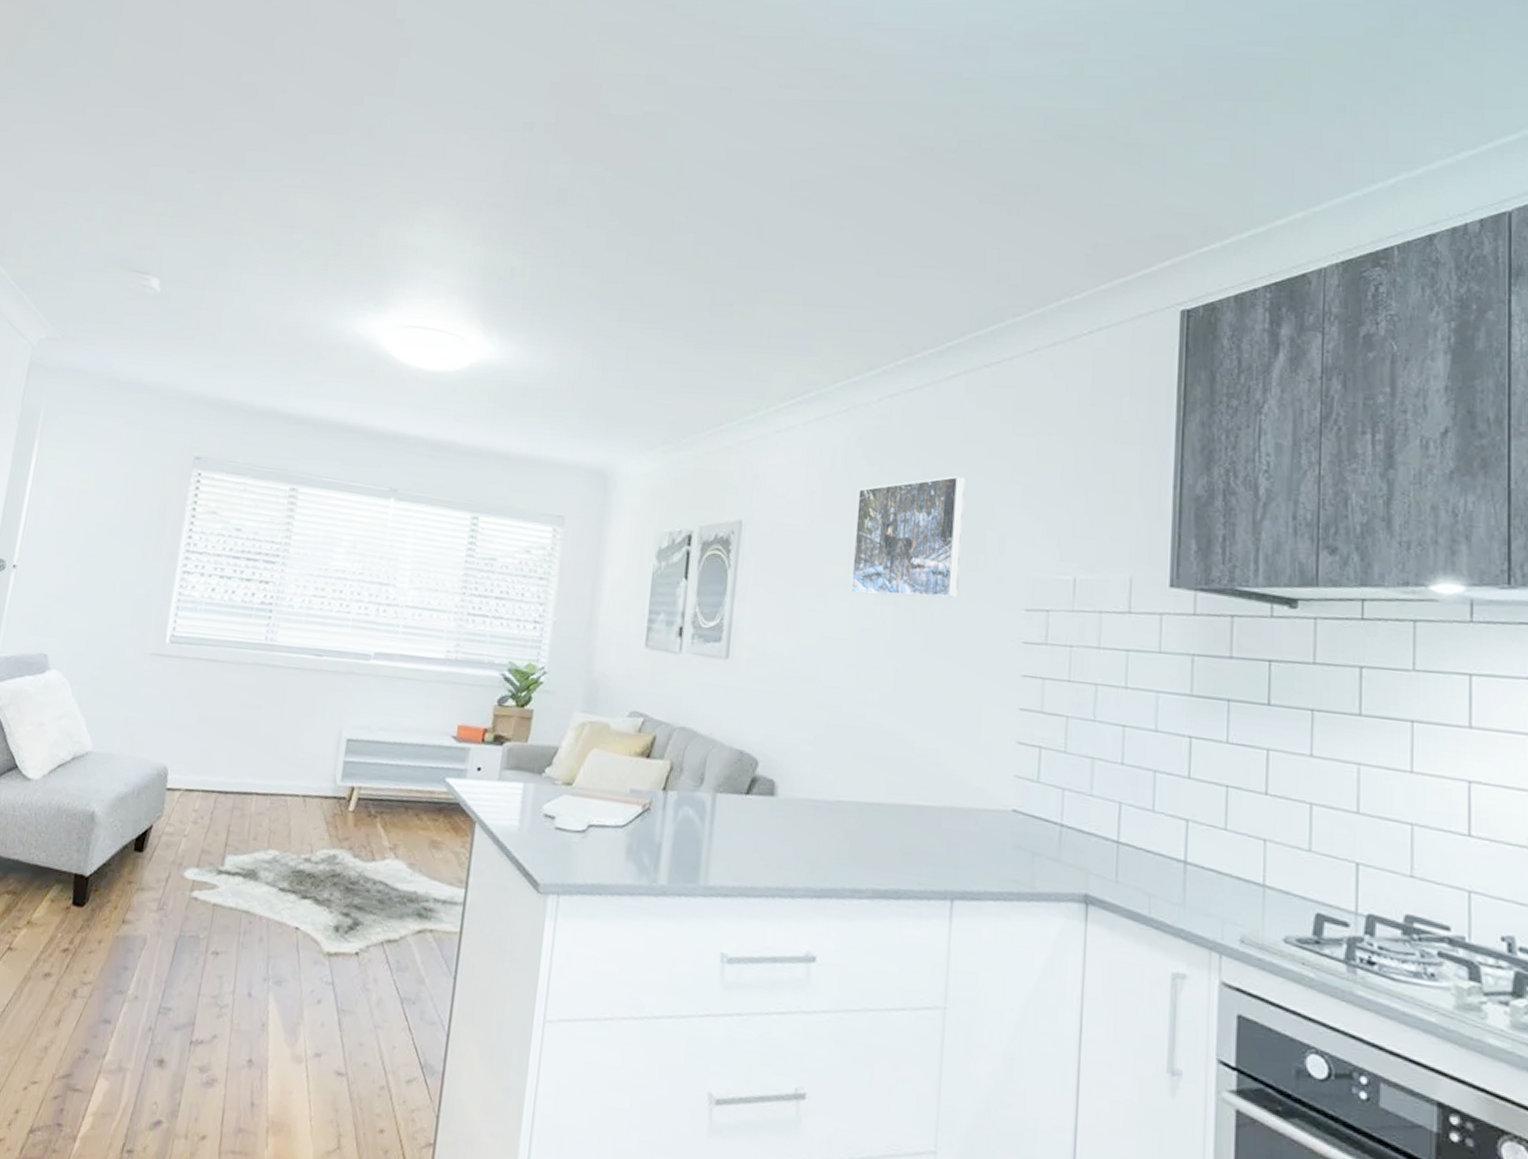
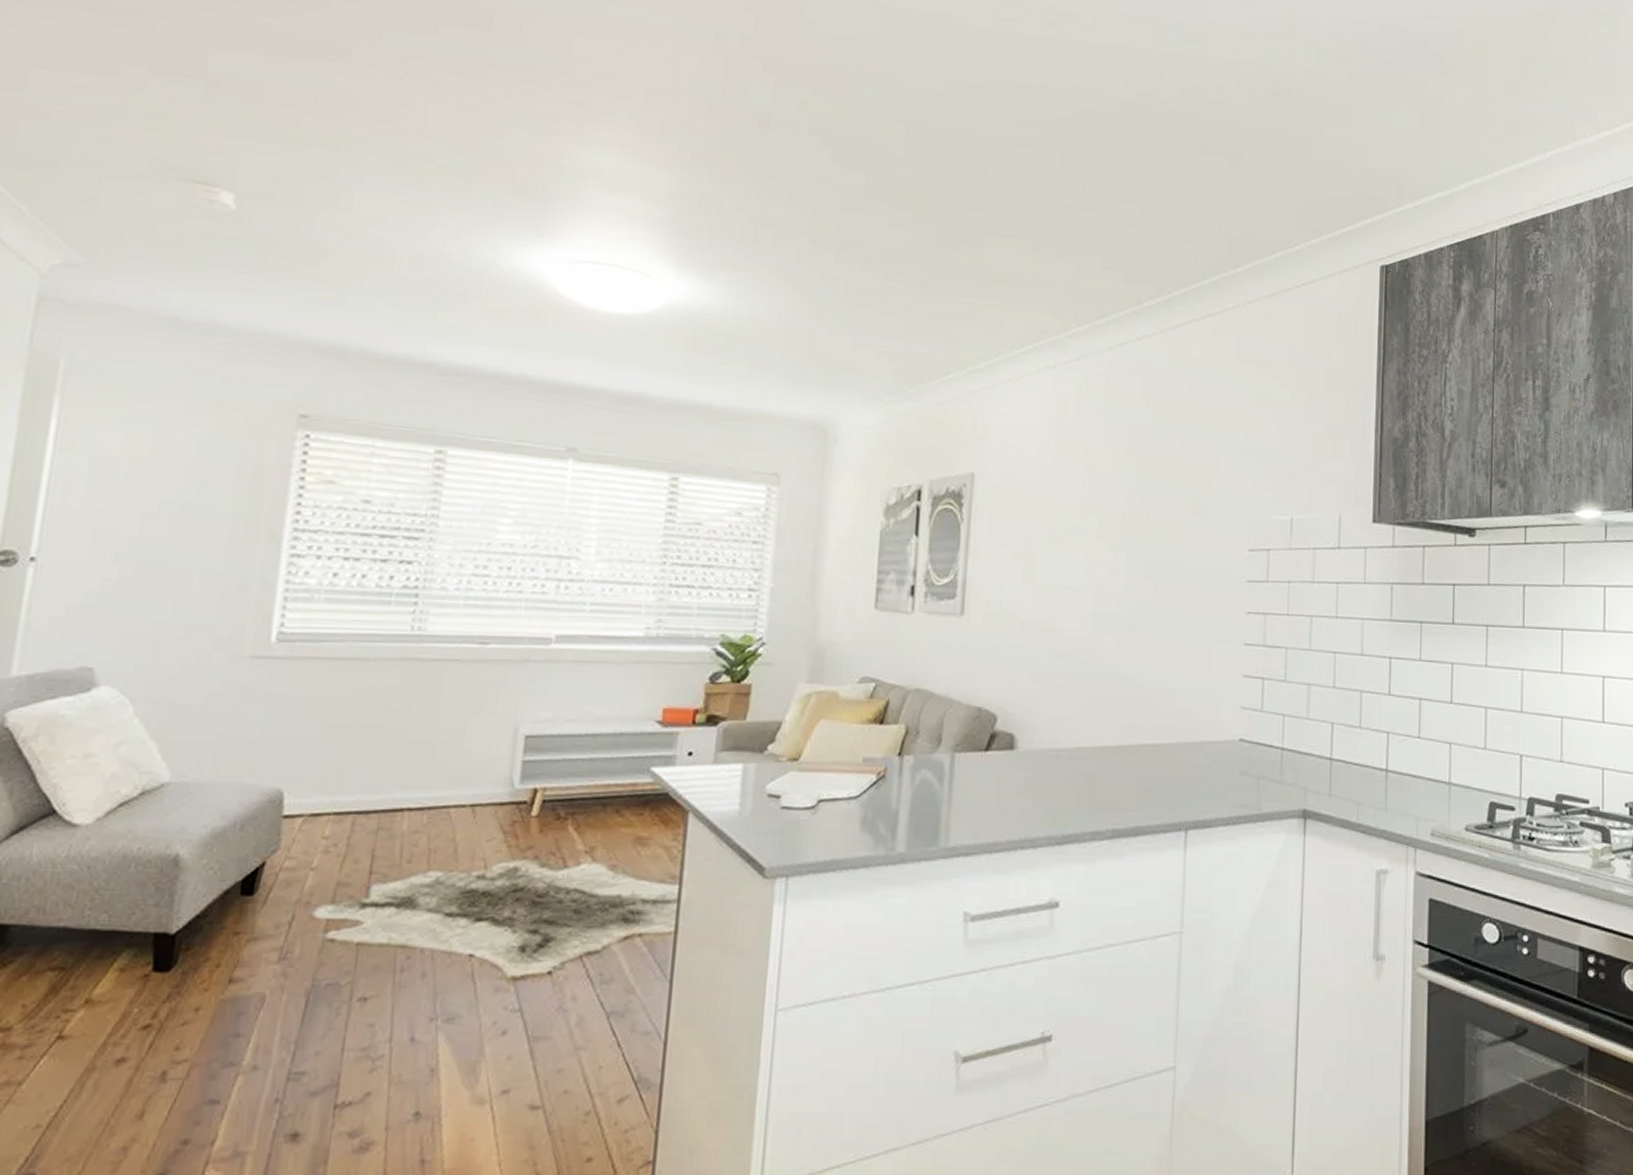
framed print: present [851,476,965,599] -> none [1085,423,1192,543]

